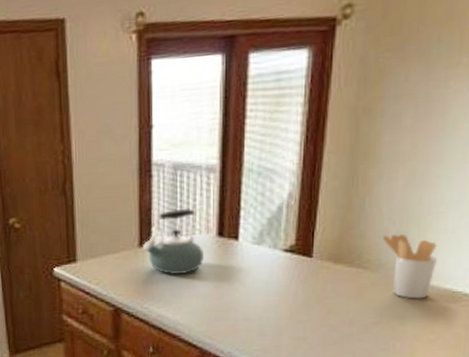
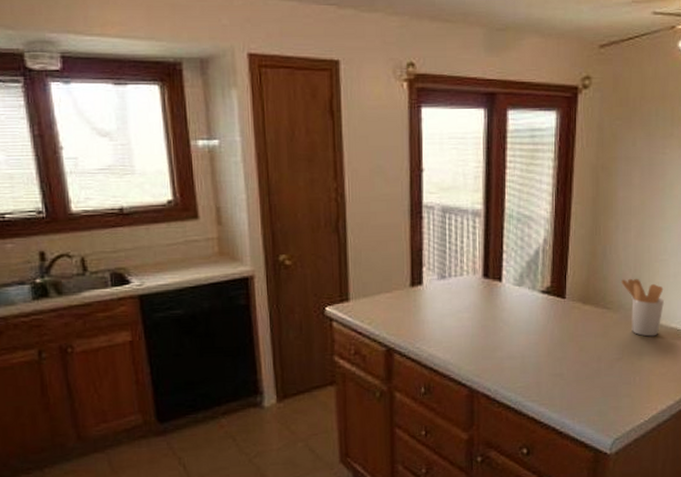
kettle: present [143,208,205,275] -> none [415,249,472,315]

